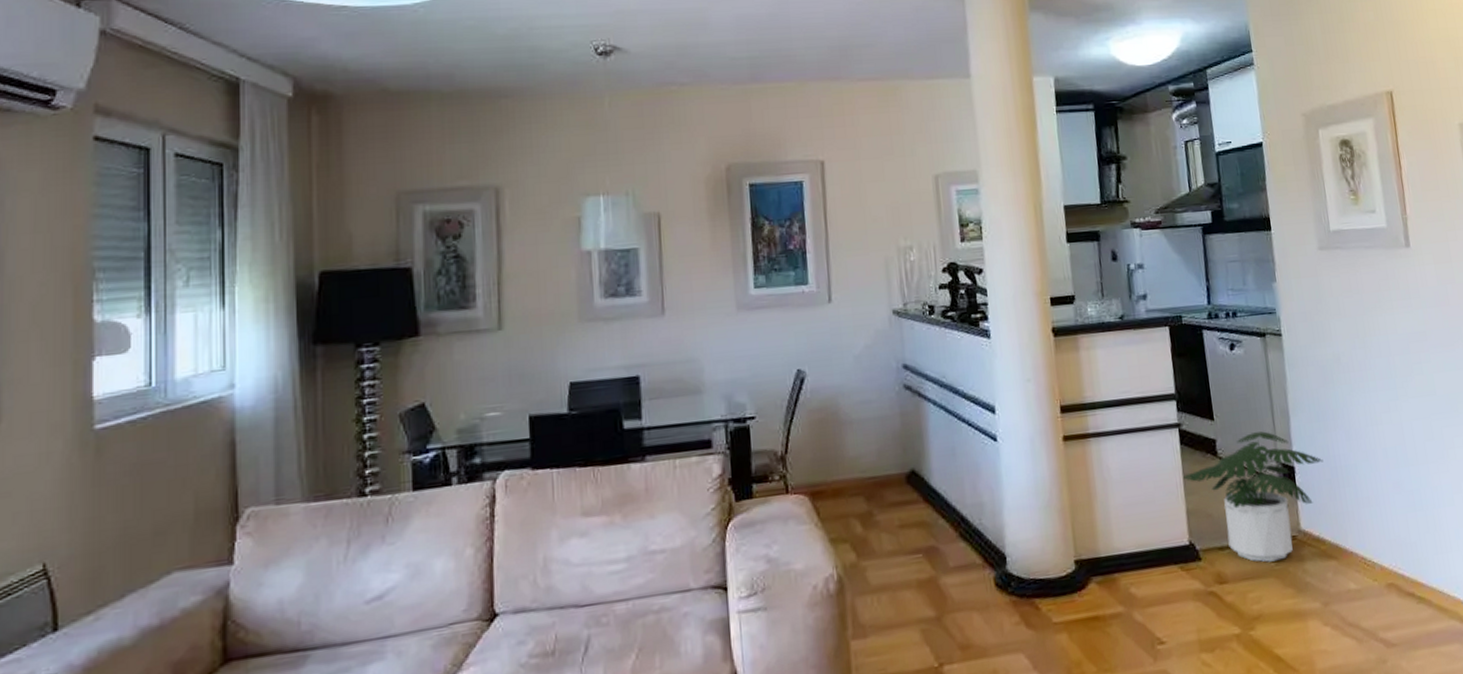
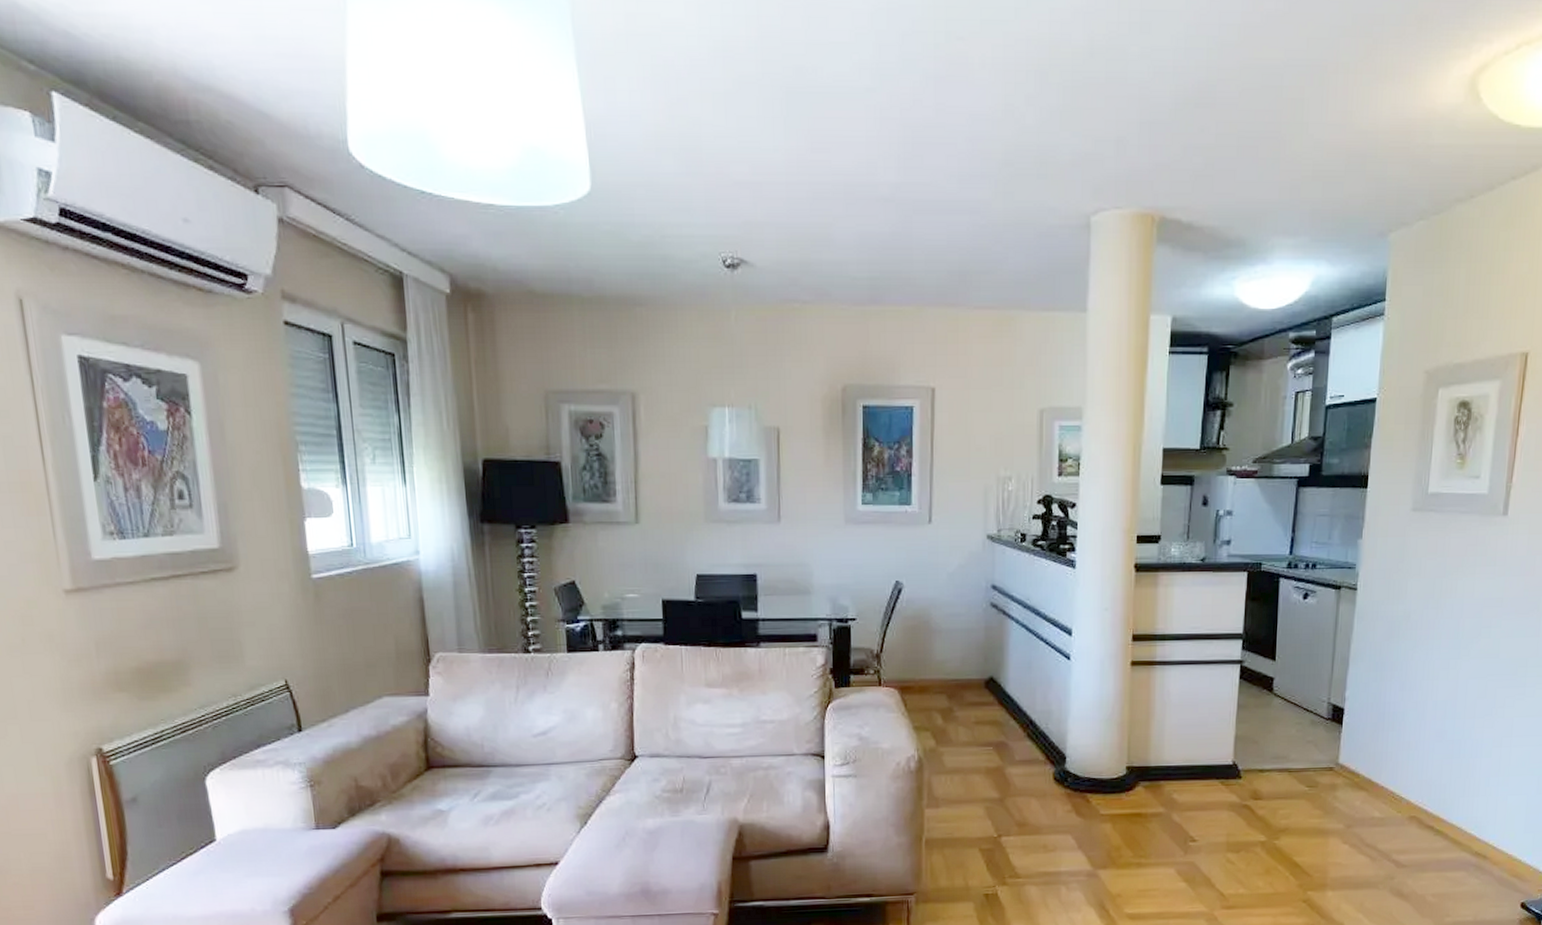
potted plant: present [1182,431,1324,562] -> none [1236,675,1373,787]

